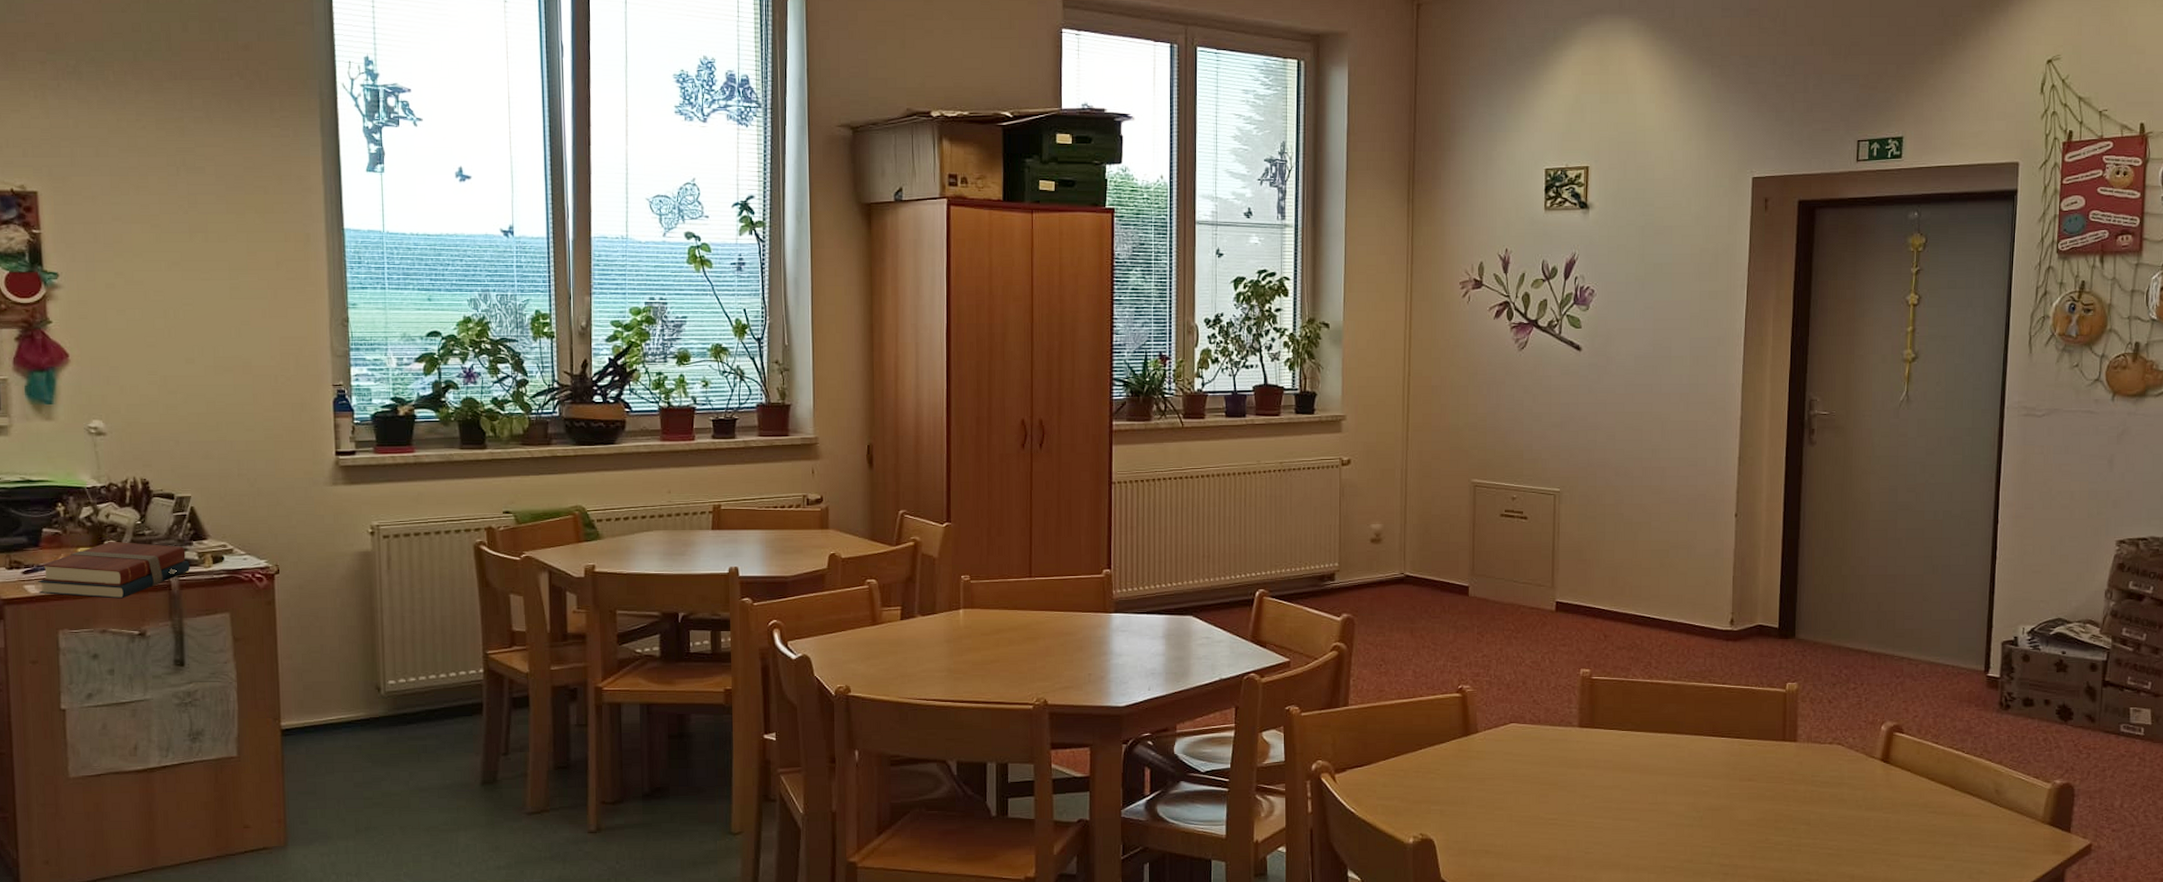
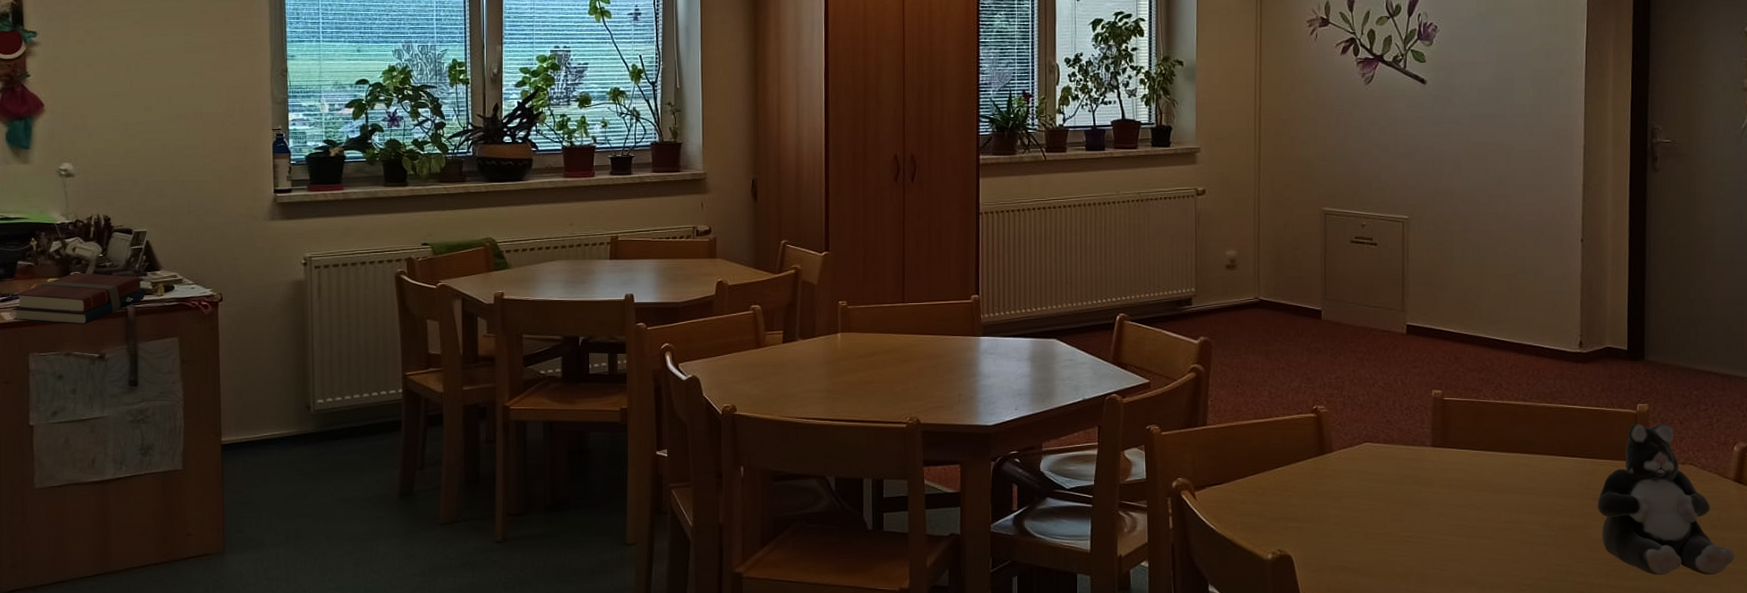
plush toy: none [1743,702,1879,857] -> present [1597,423,1735,576]

